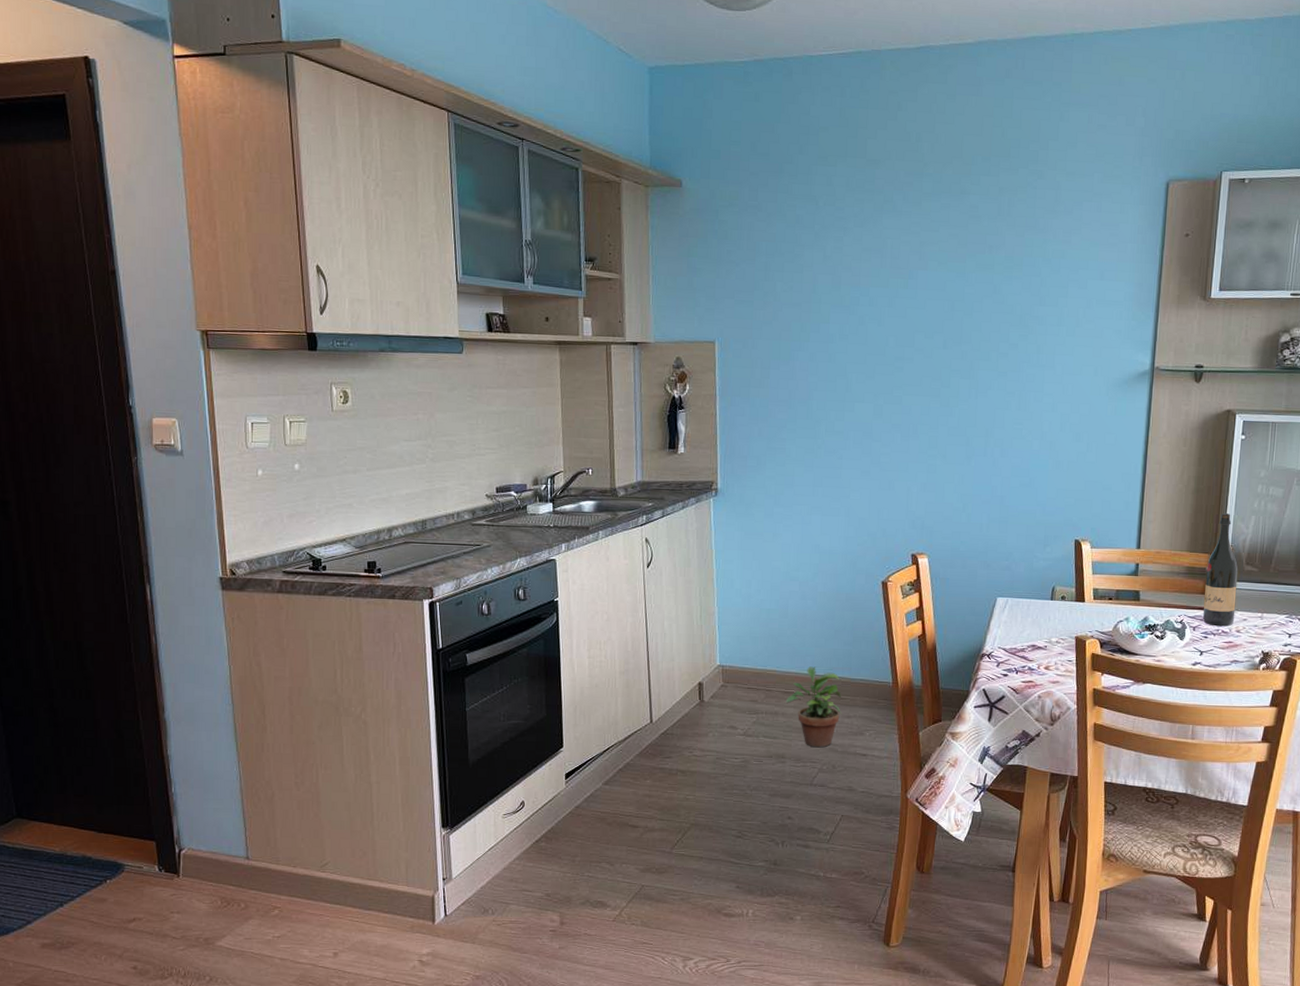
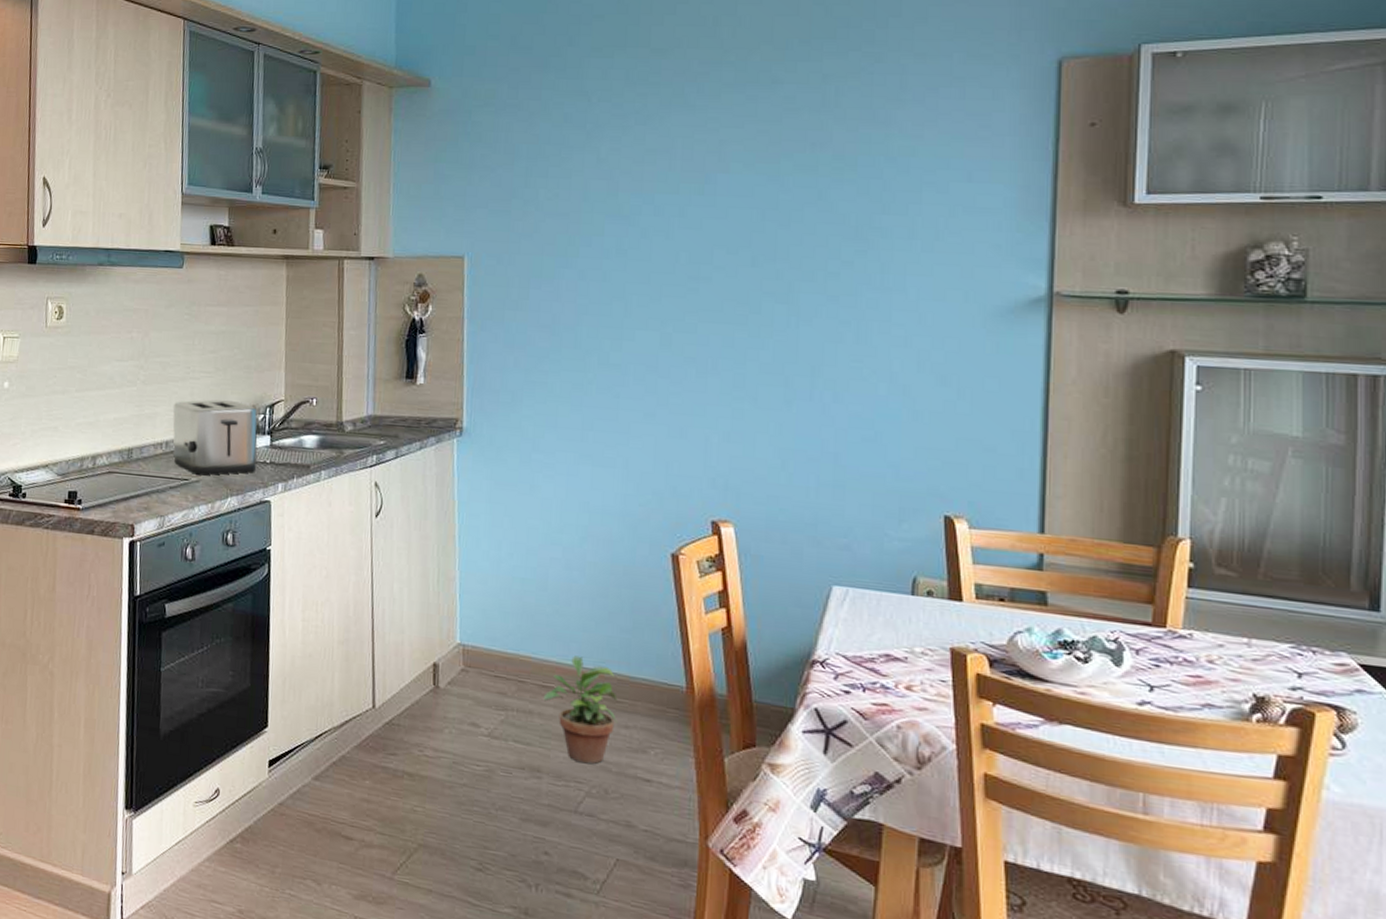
toaster: none [461,473,542,541] -> present [173,399,258,475]
wine bottle: present [1202,512,1238,627] -> none [1150,490,1204,654]

